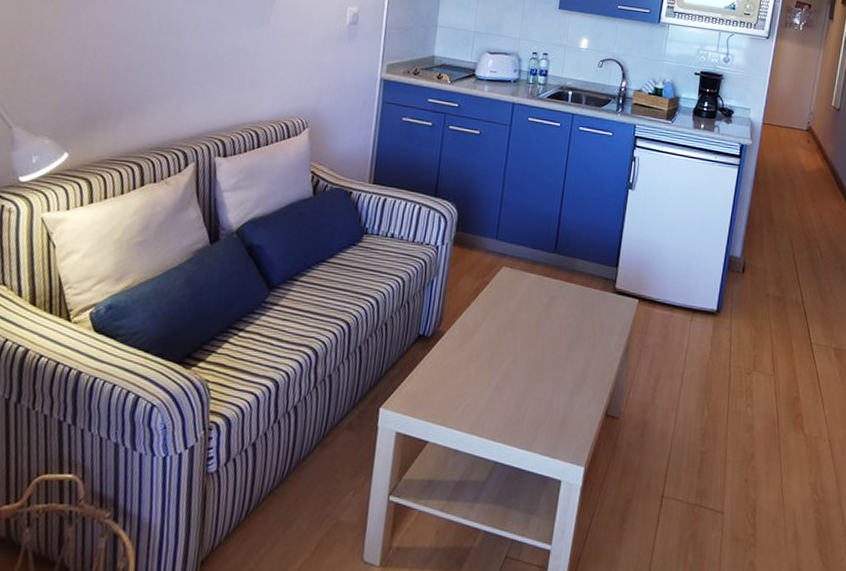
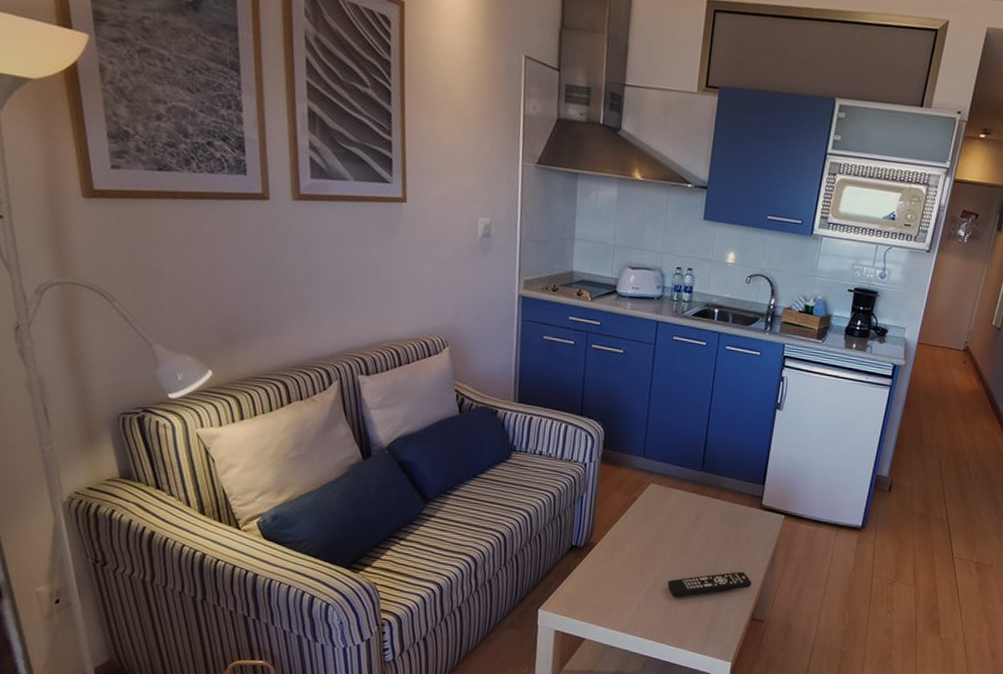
remote control: none [517,361,605,392] -> present [667,571,752,598]

